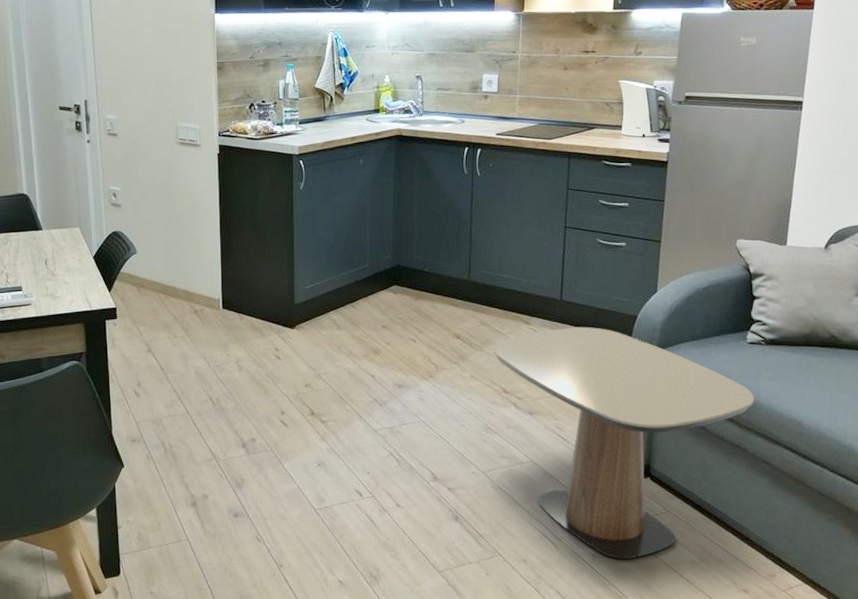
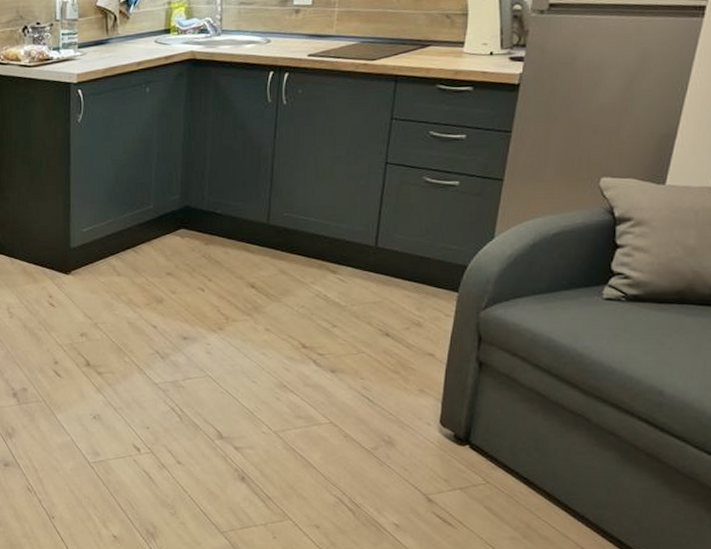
side table: present [492,326,754,560] -> none [292,277,606,531]

